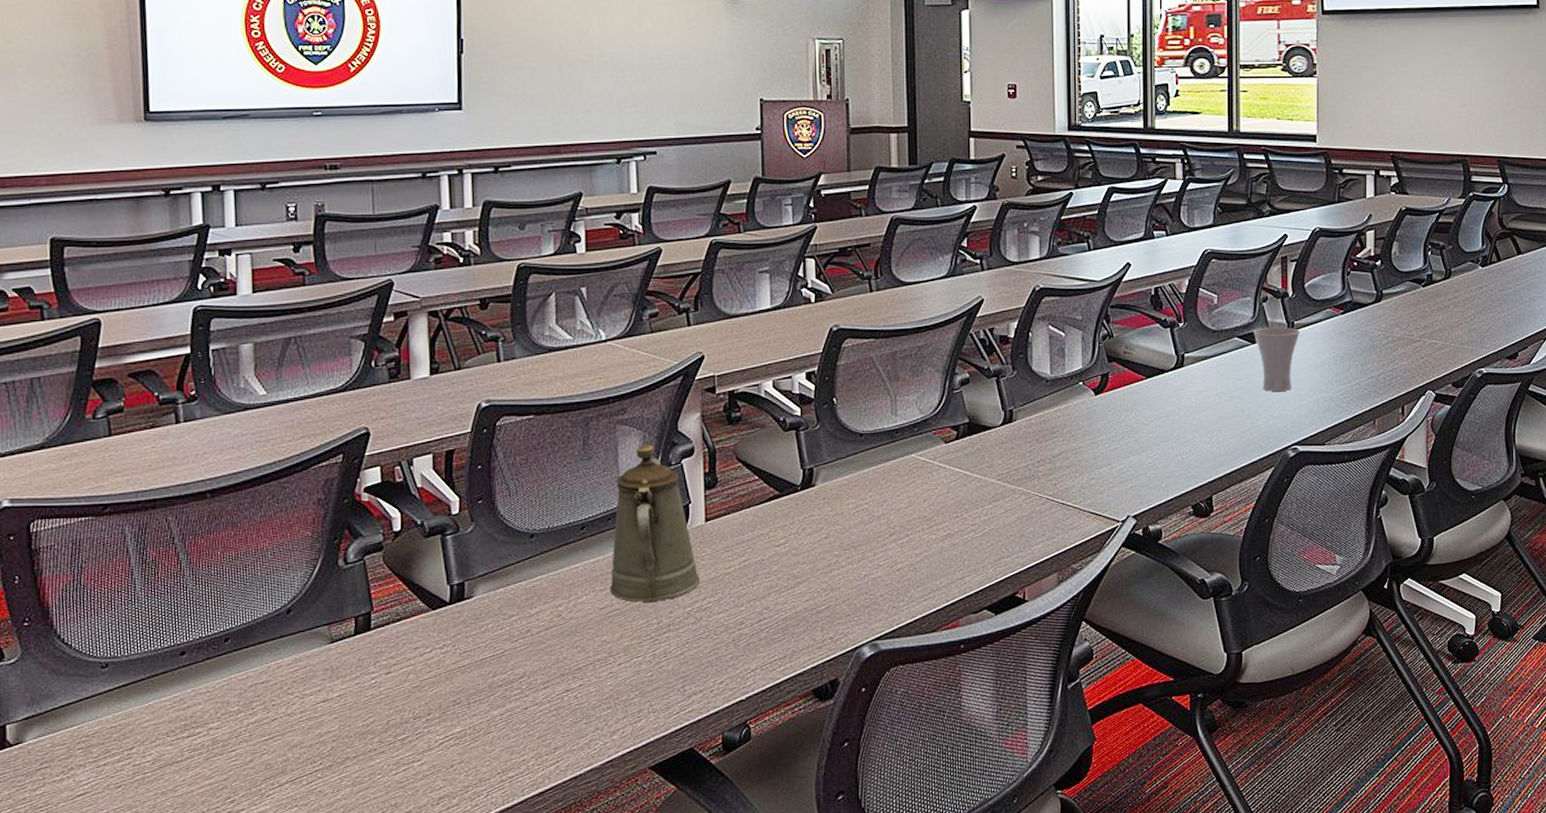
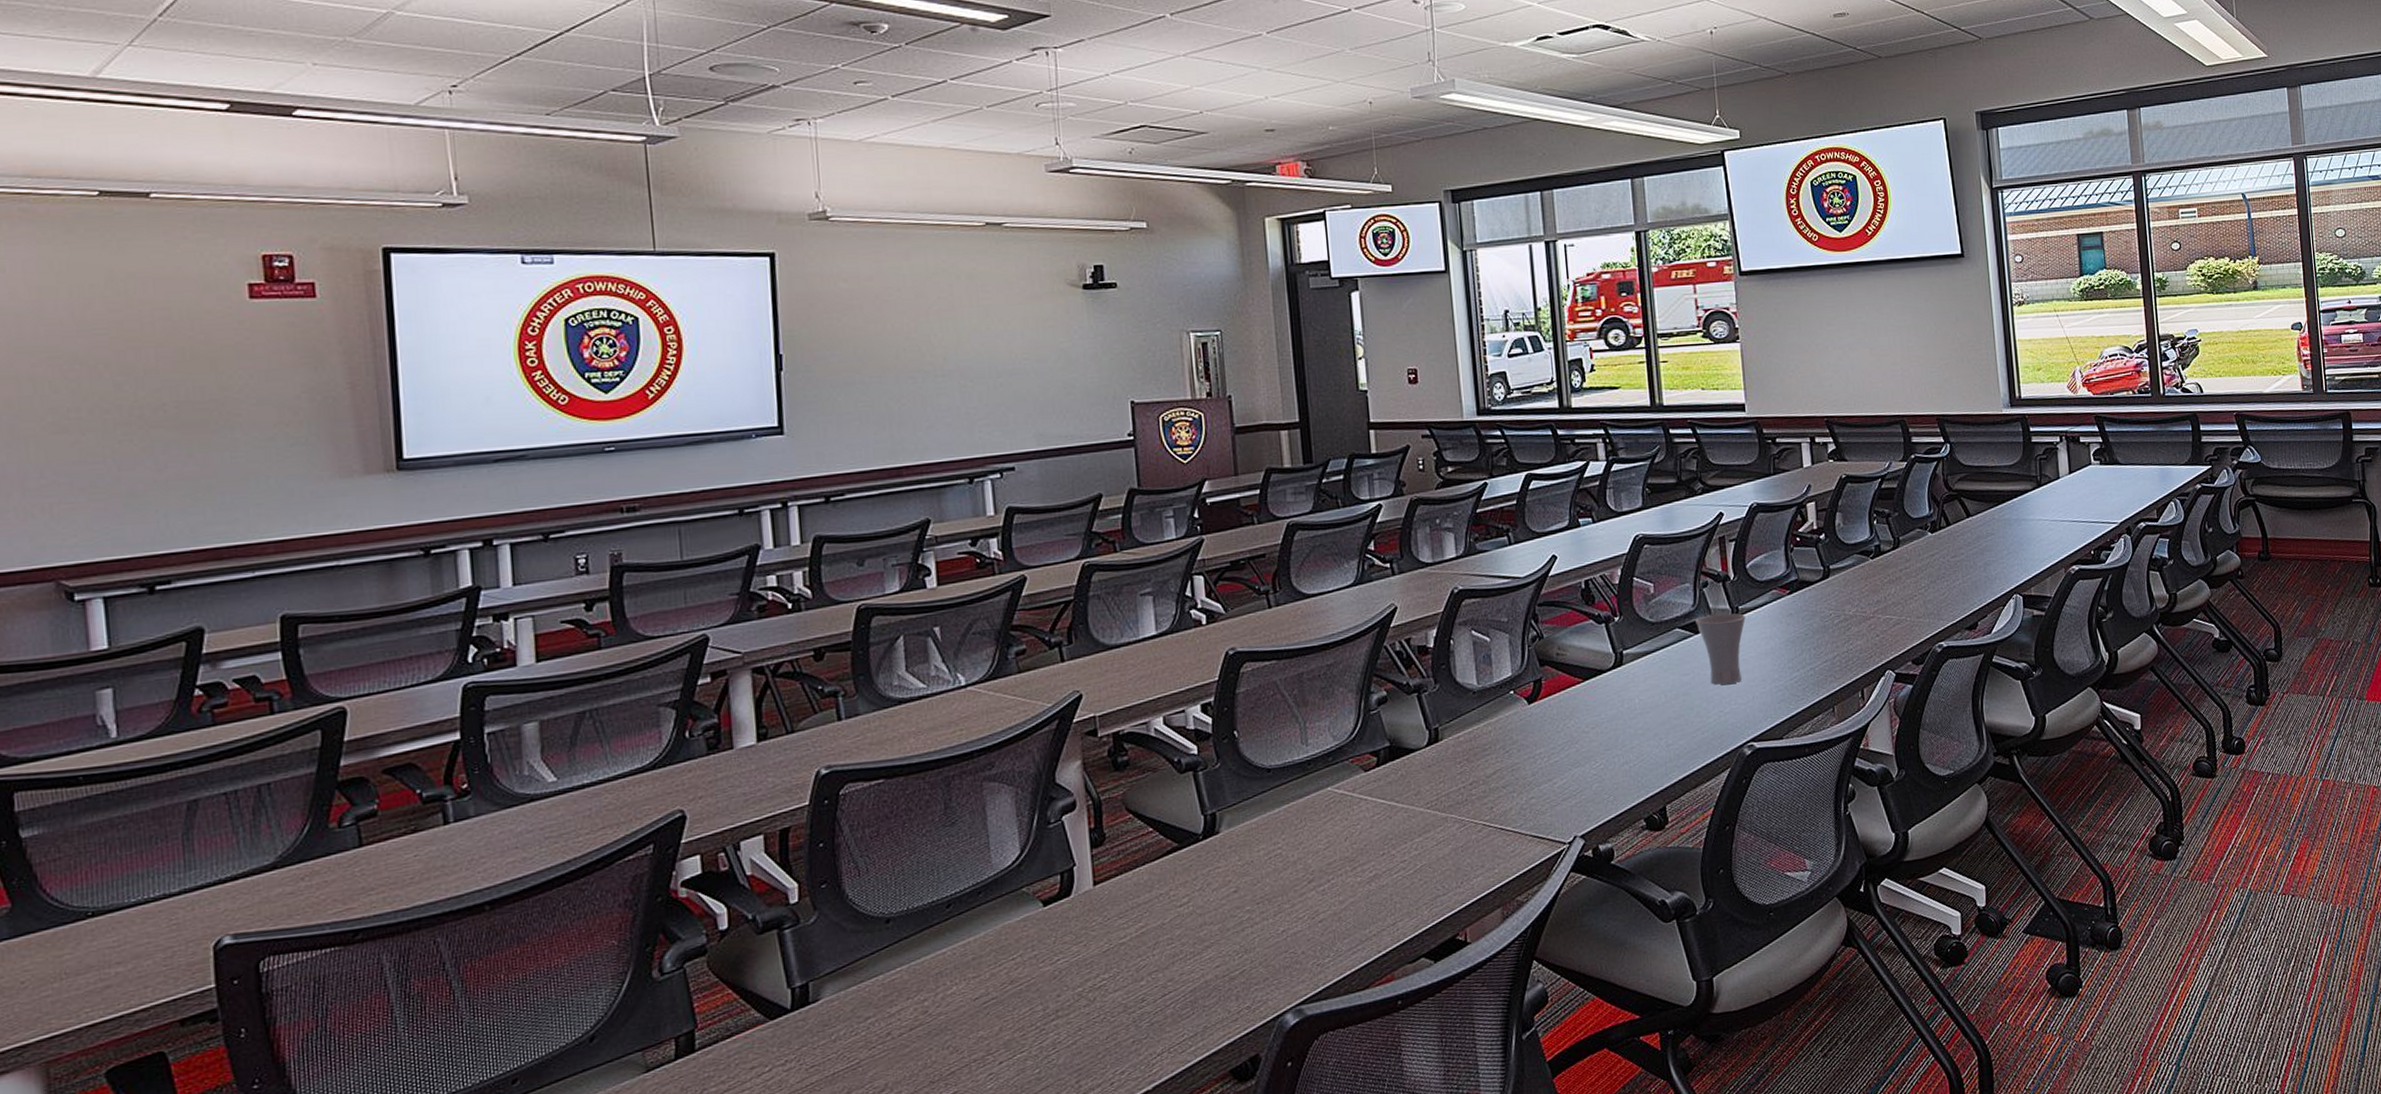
coffee pot: present [610,444,701,602] -> none [984,801,1092,988]

